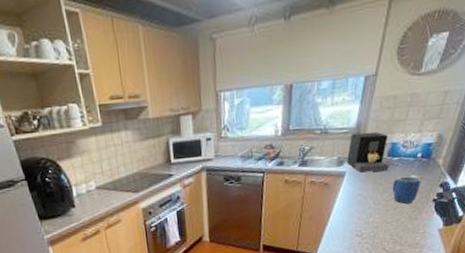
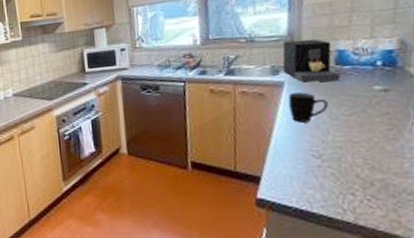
mug: none [346,181,375,208] -> present [288,92,329,123]
mug: present [392,176,421,204] -> none [350,87,392,120]

